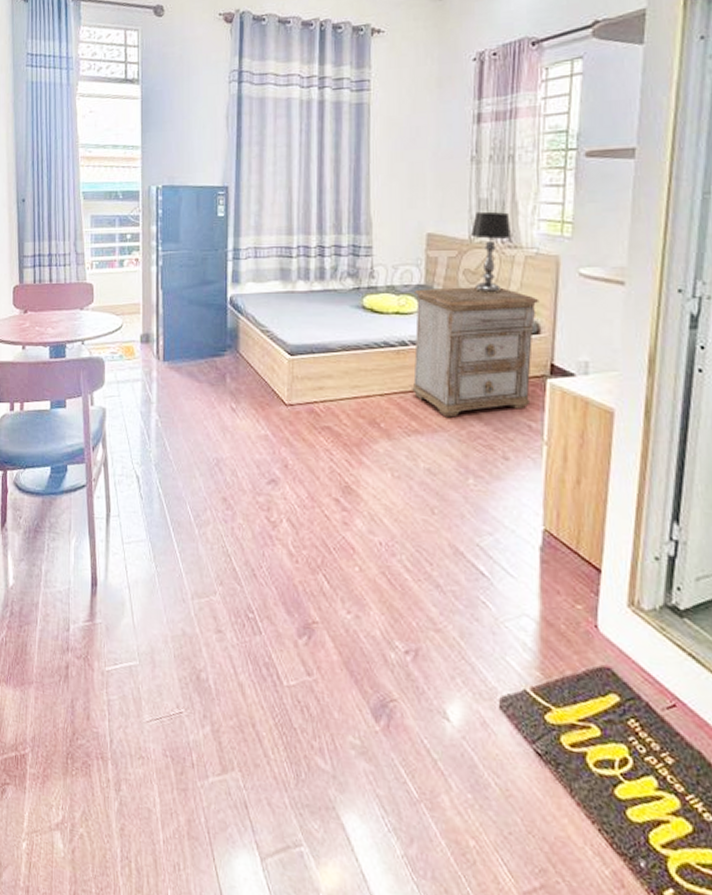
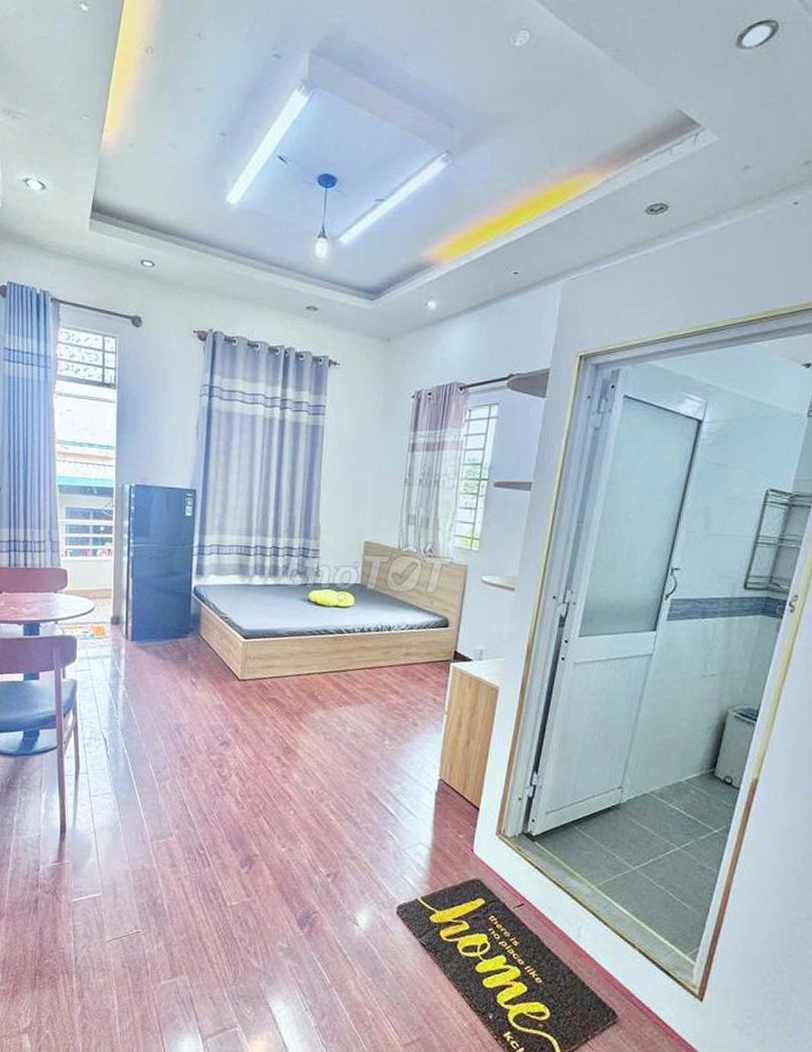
nightstand: present [412,287,540,418] -> none [345,587,450,692]
table lamp: present [470,211,512,293] -> none [399,525,433,593]

